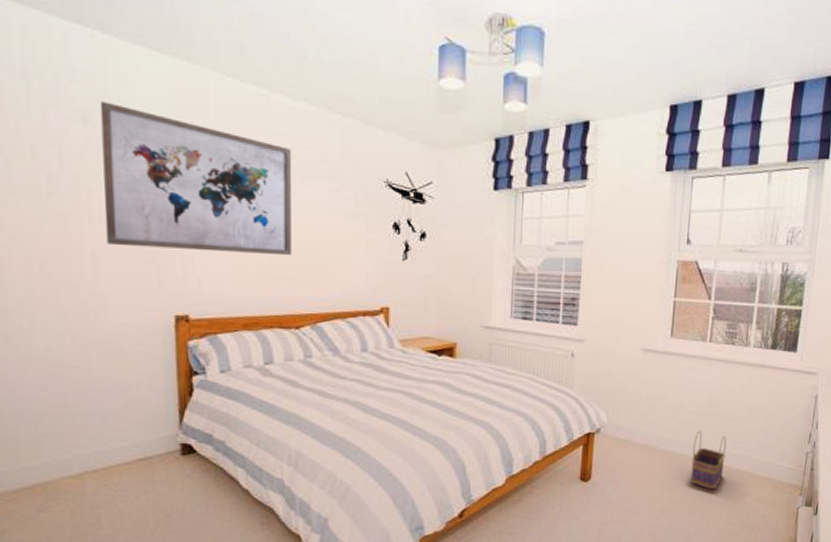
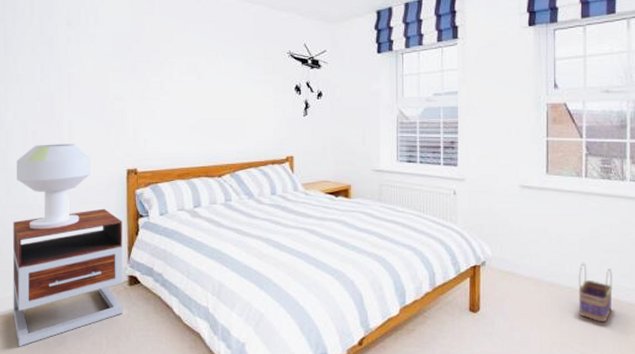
nightstand: none [17,363,175,529] -> present [12,208,124,347]
table lamp: none [18,279,125,387] -> present [17,144,91,229]
wall art: present [100,101,292,256] -> none [79,9,216,118]

